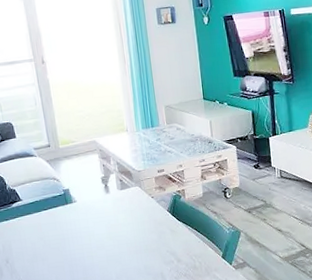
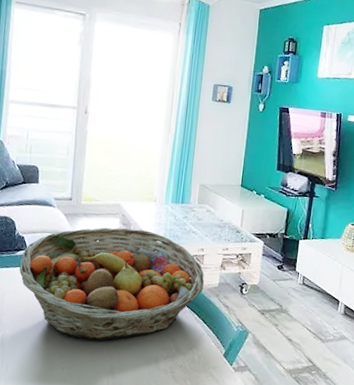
fruit basket: none [17,159,190,270] -> present [19,227,205,341]

